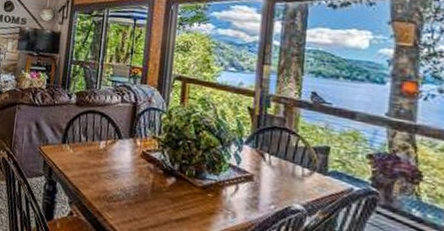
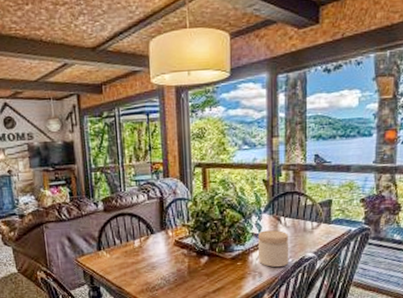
jar: none [234,164,273,213] -> present [258,230,289,268]

